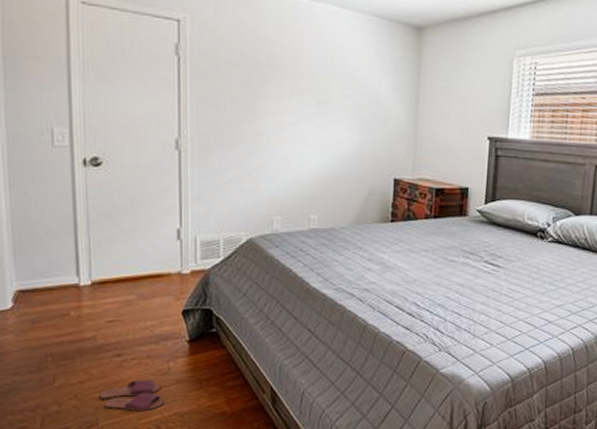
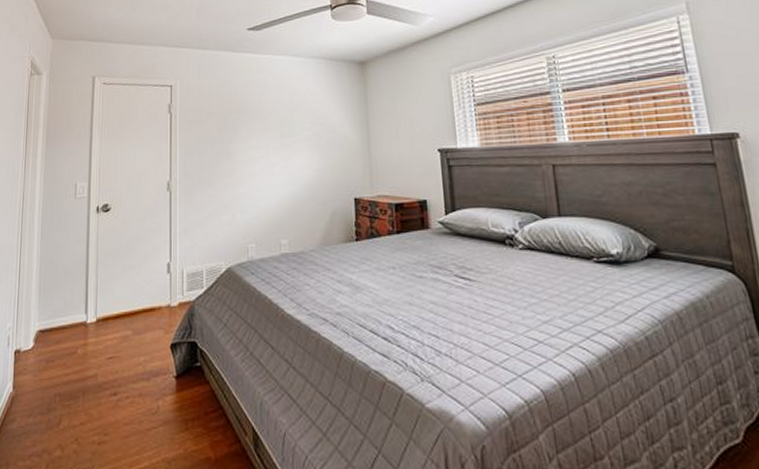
slippers: present [99,380,165,410] -> none [97,421,153,456]

